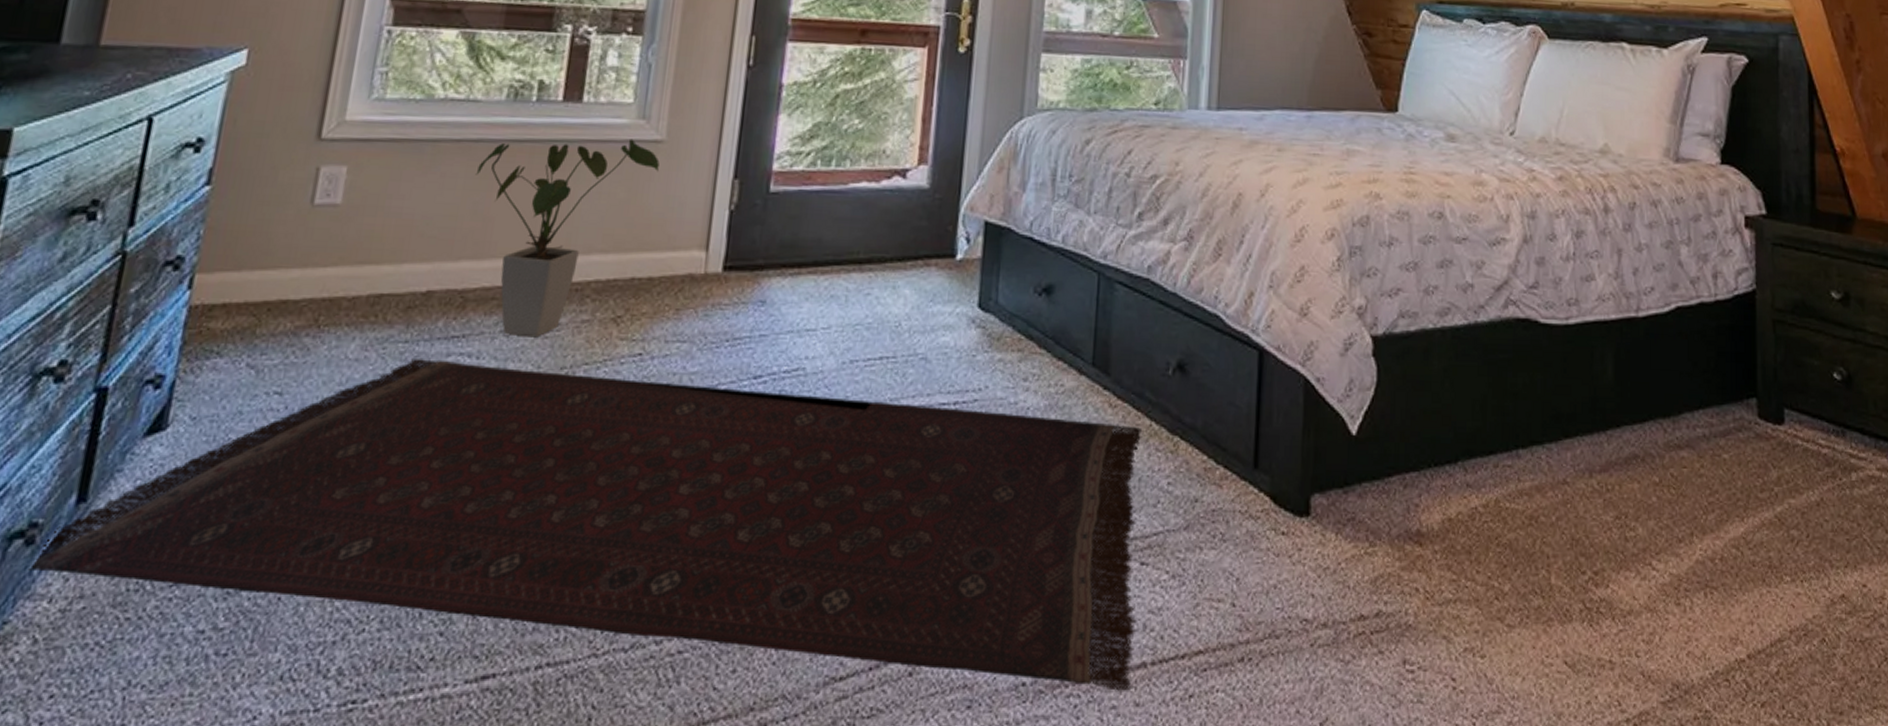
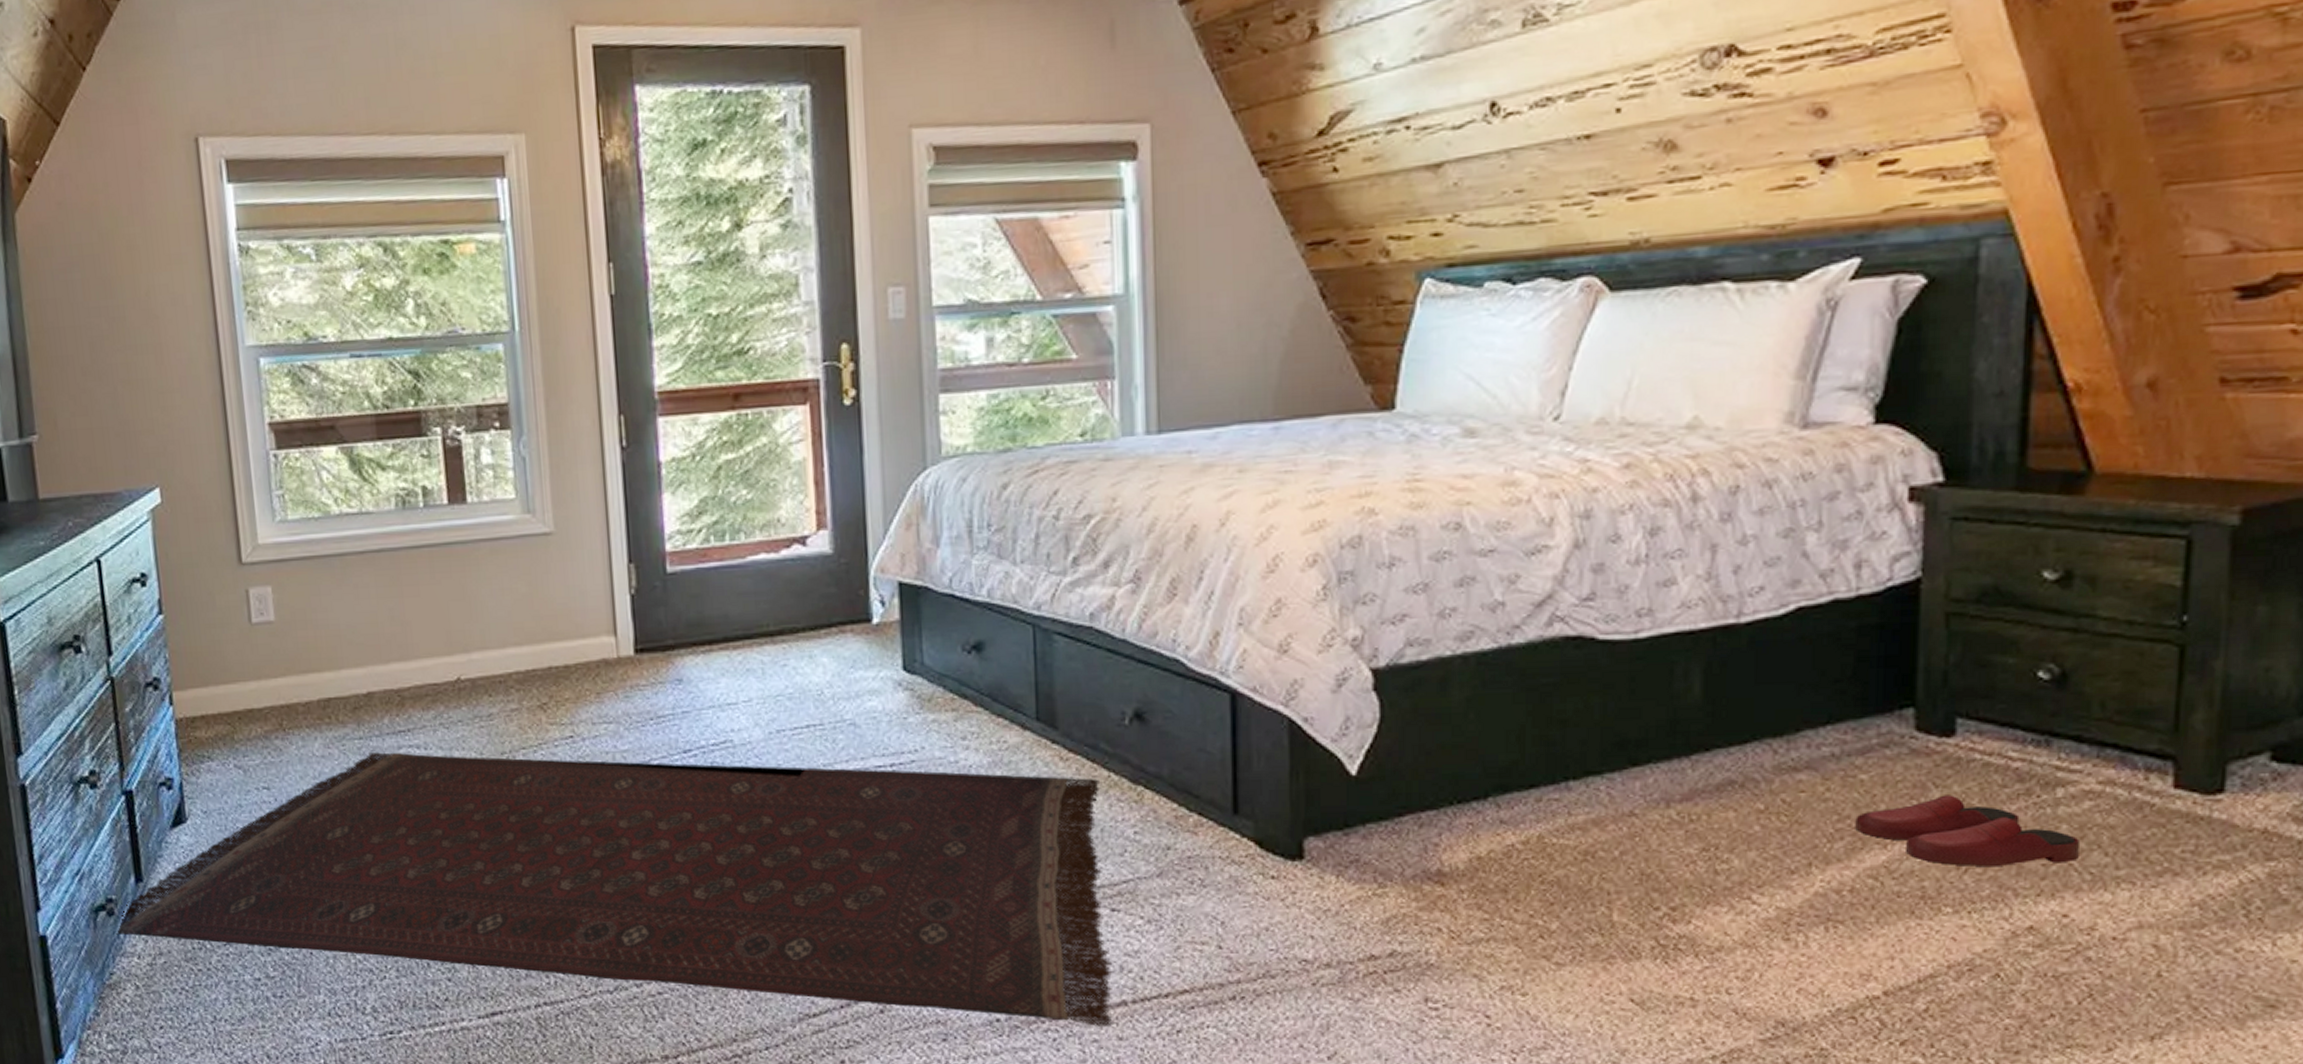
house plant: present [475,138,660,338] -> none [384,534,553,728]
slippers: none [1722,475,1869,540] -> present [1855,795,2080,866]

